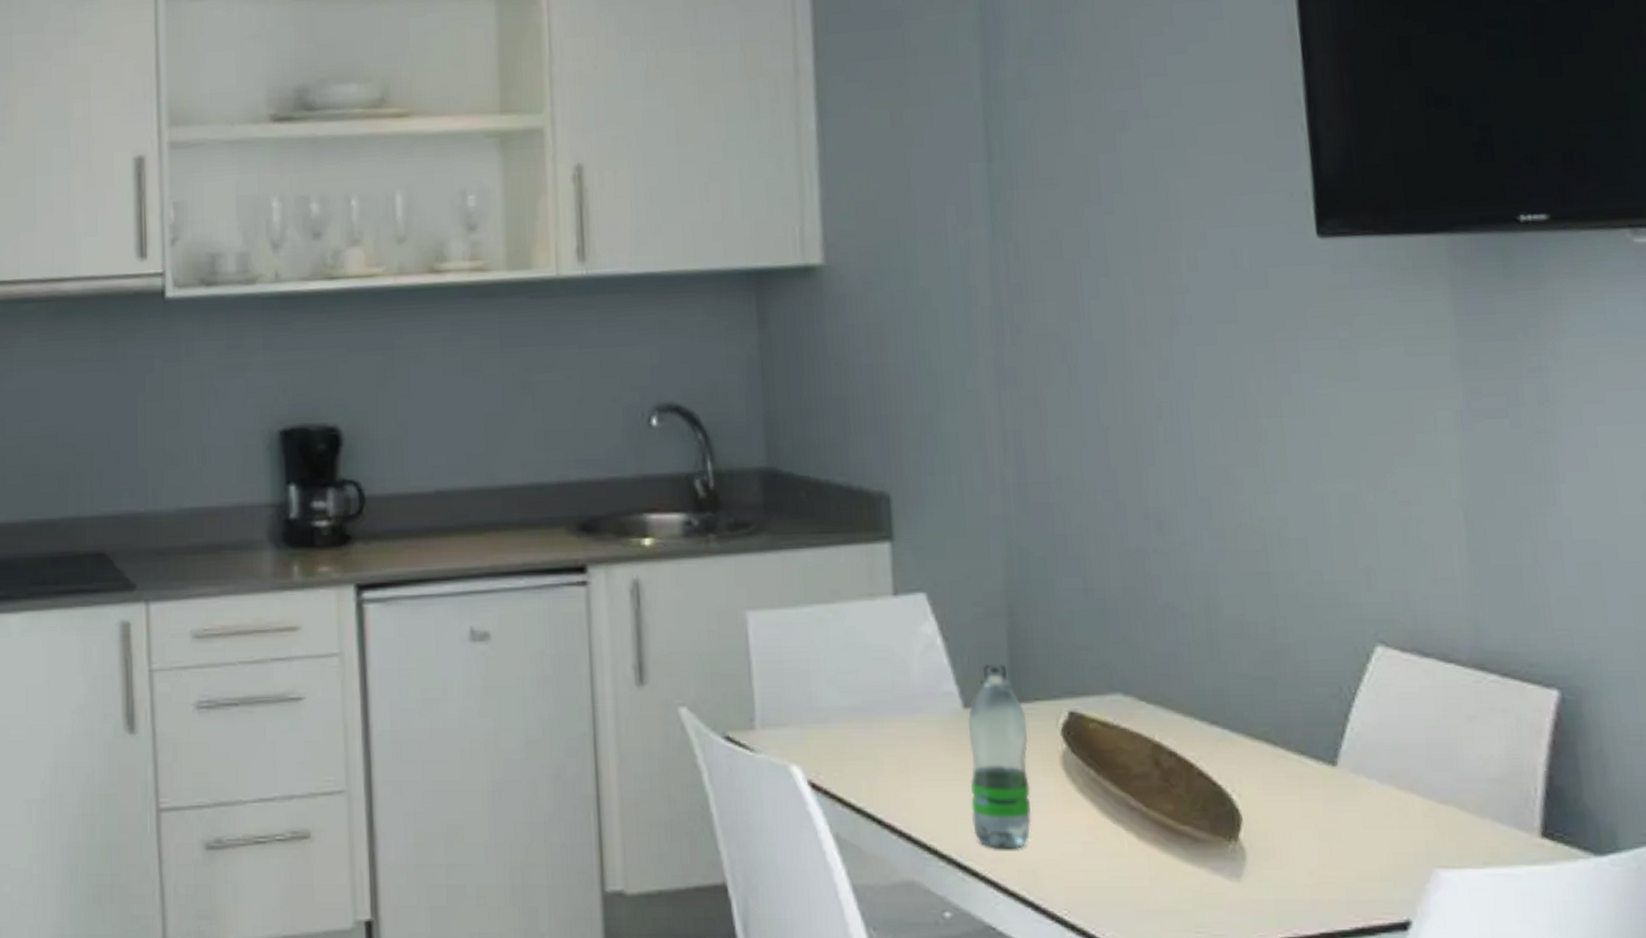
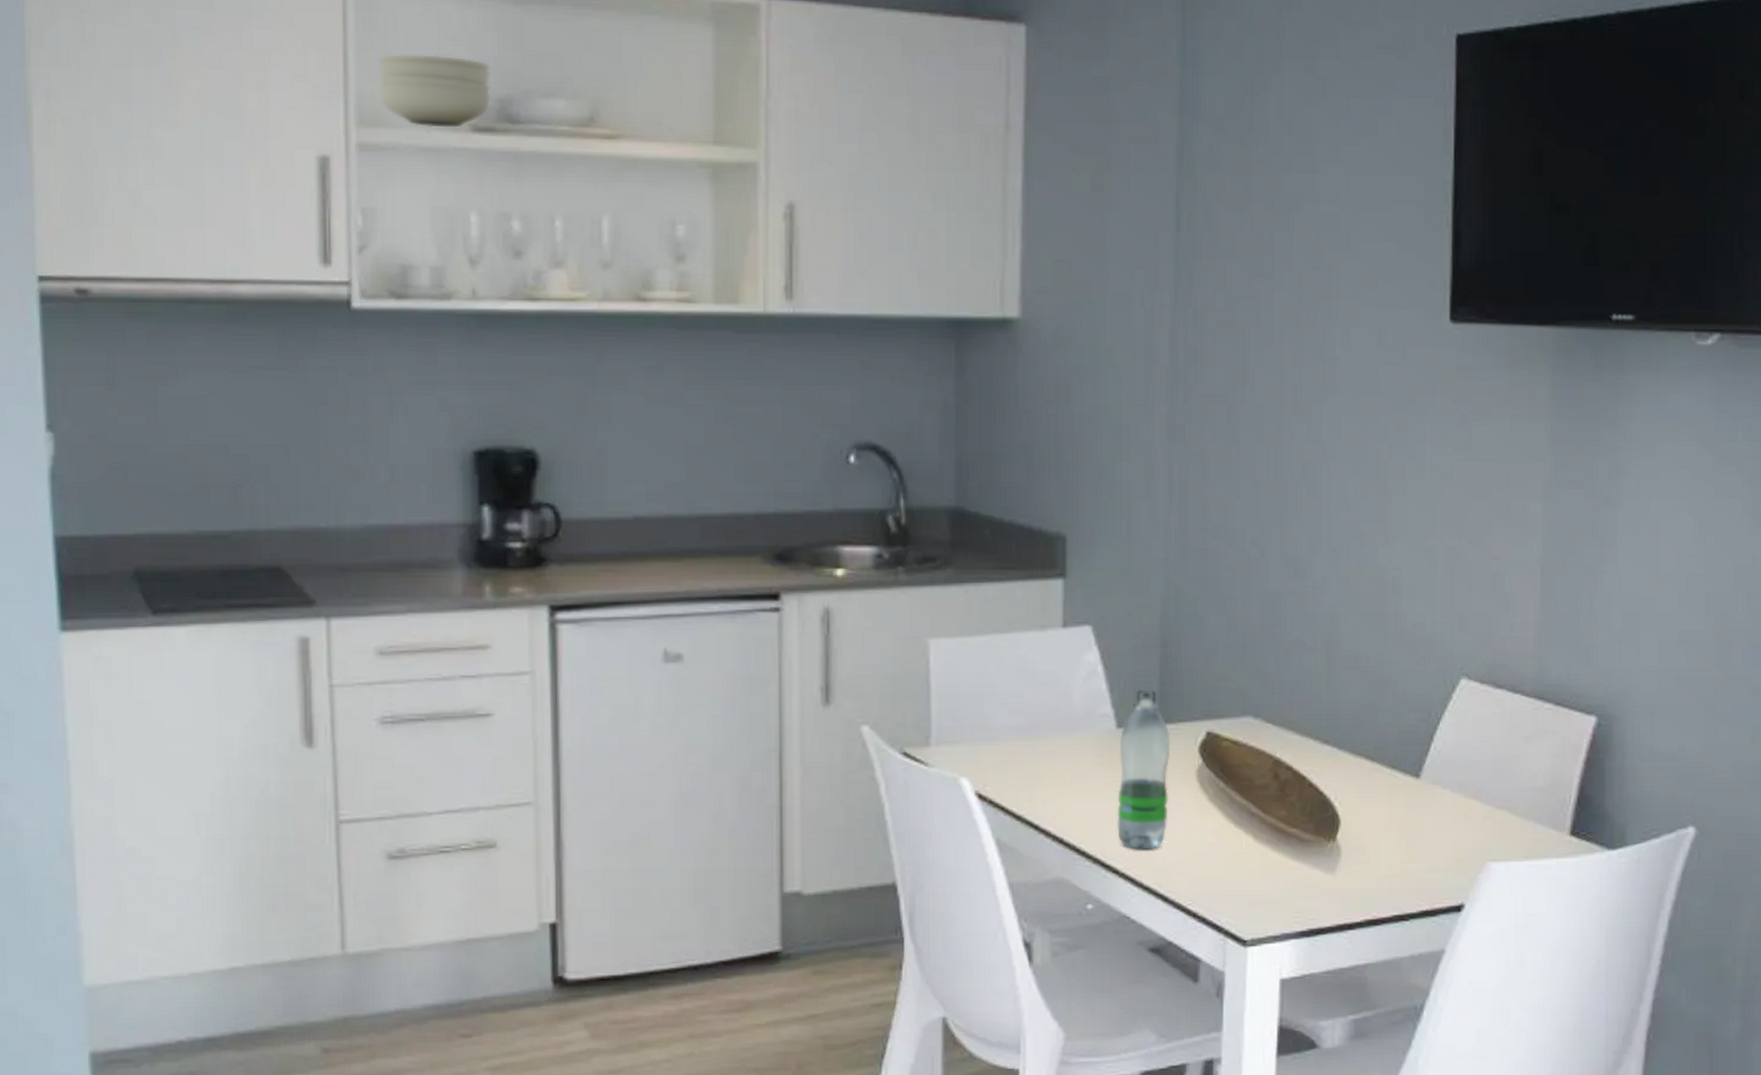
bowl: none [186,53,289,122] -> present [378,53,491,128]

